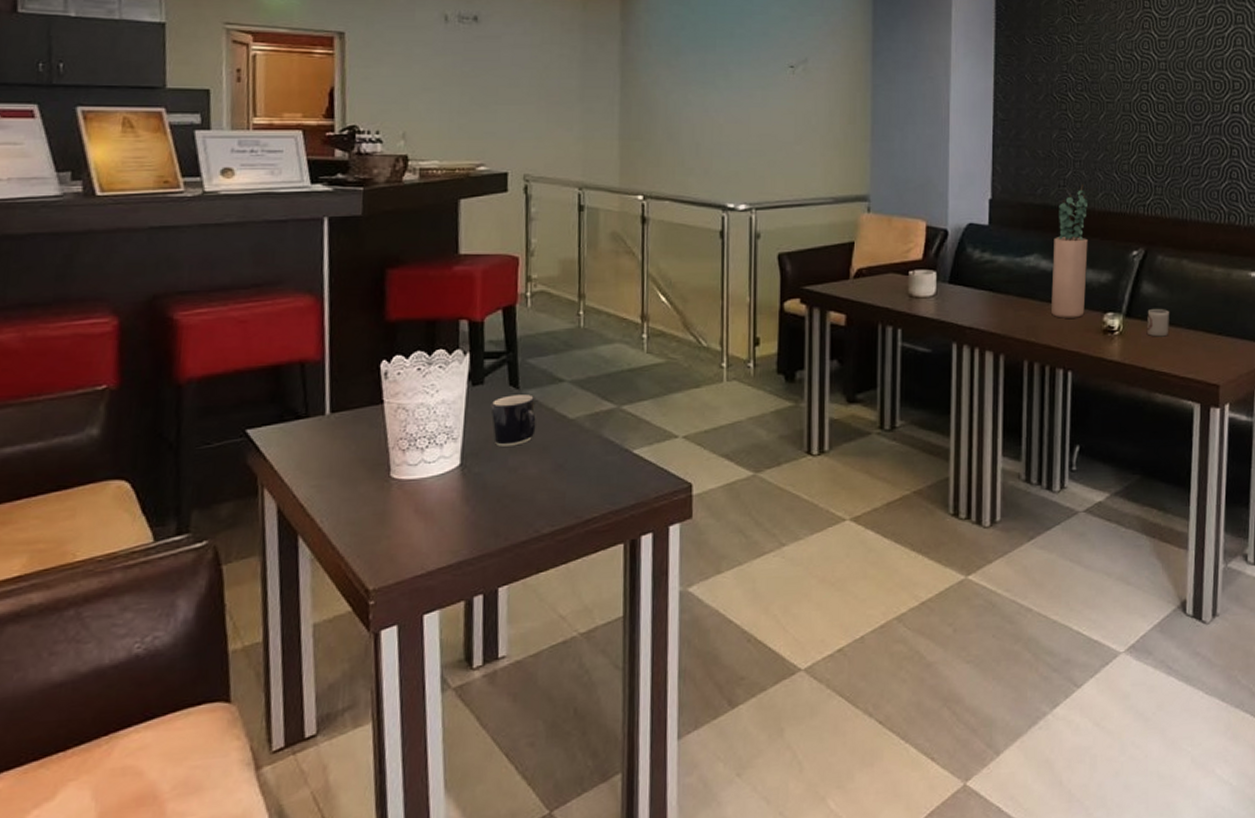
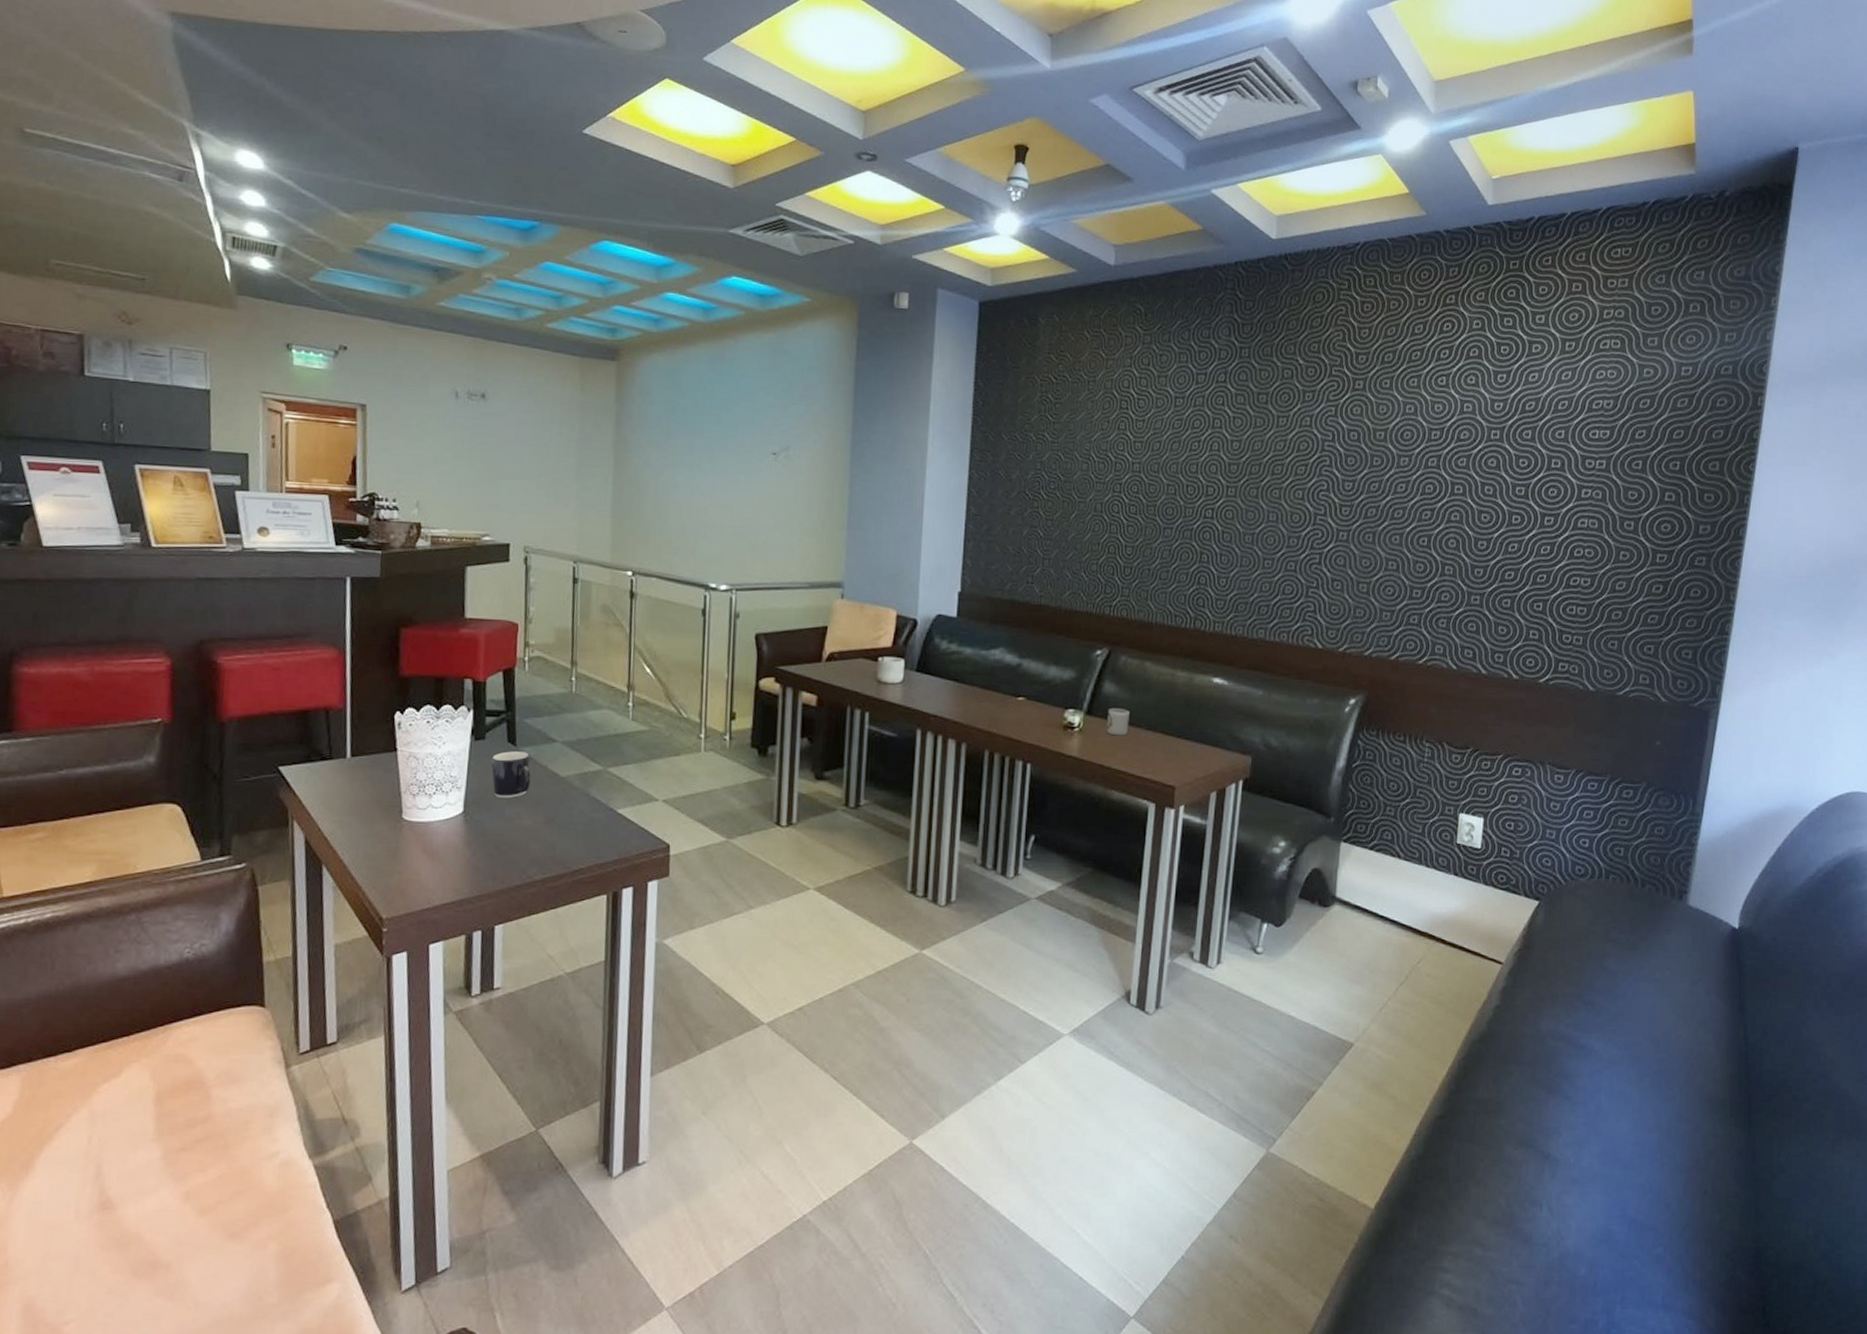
vase: present [1051,184,1089,318] -> none [1014,582,1056,713]

